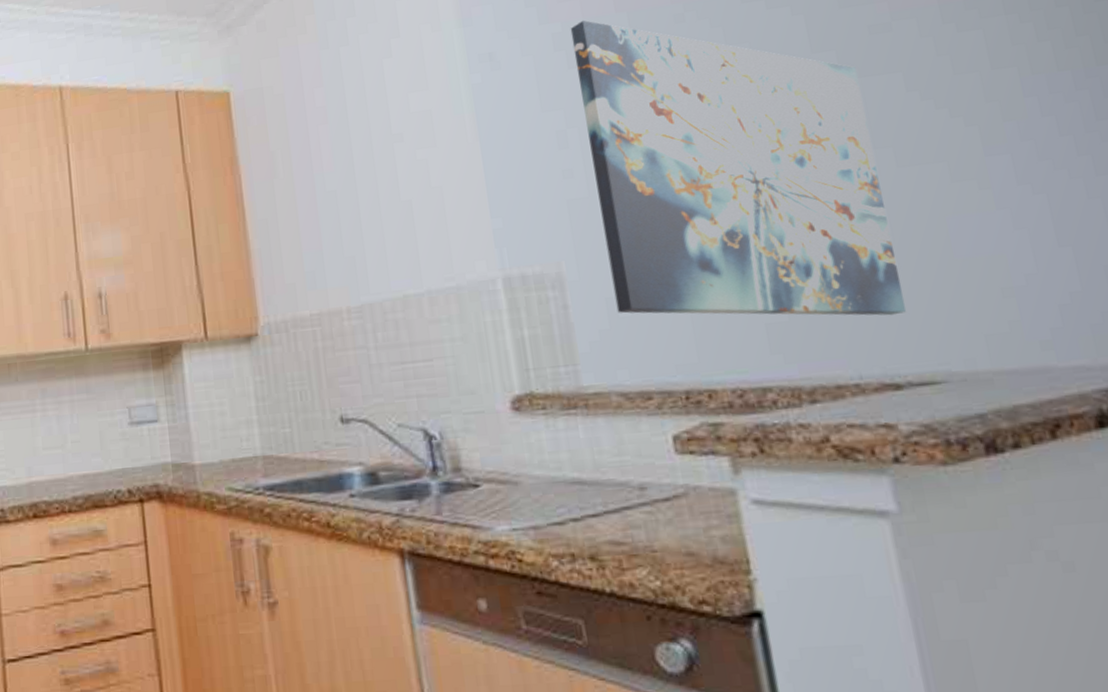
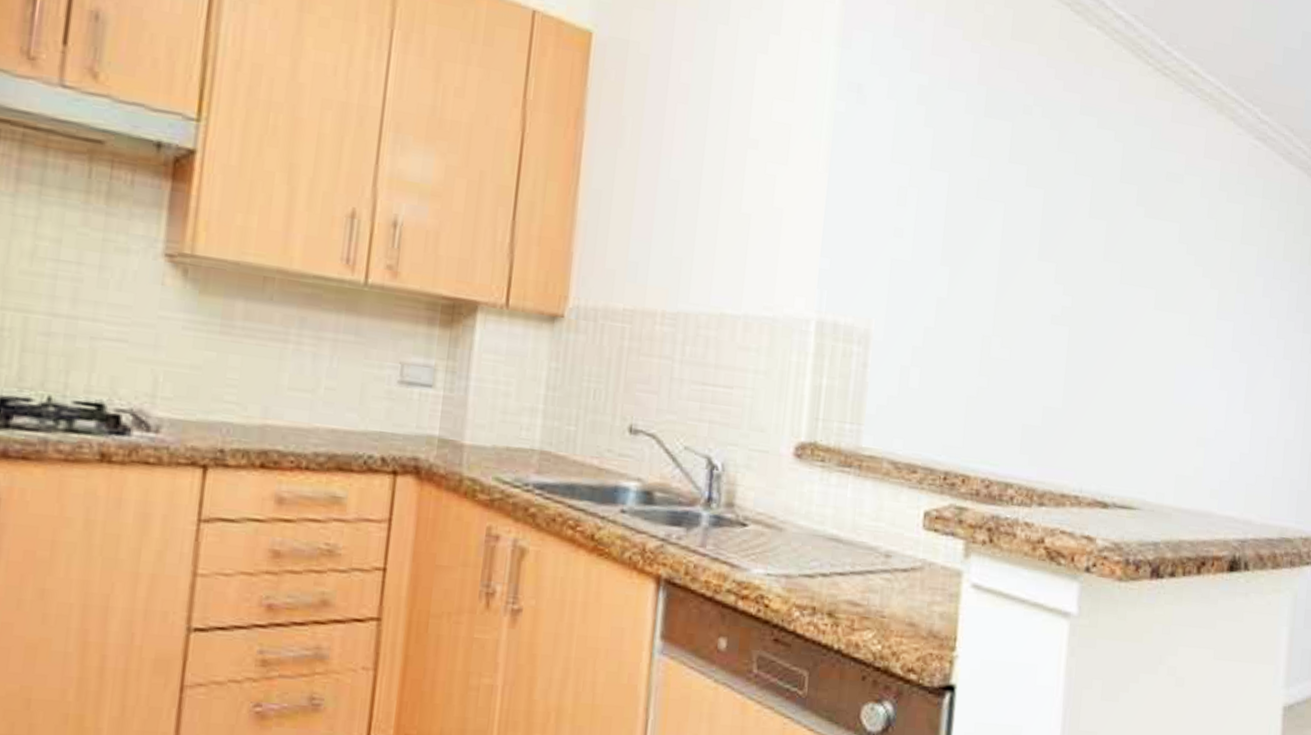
wall art: present [570,20,907,316] -> none [908,81,1148,442]

